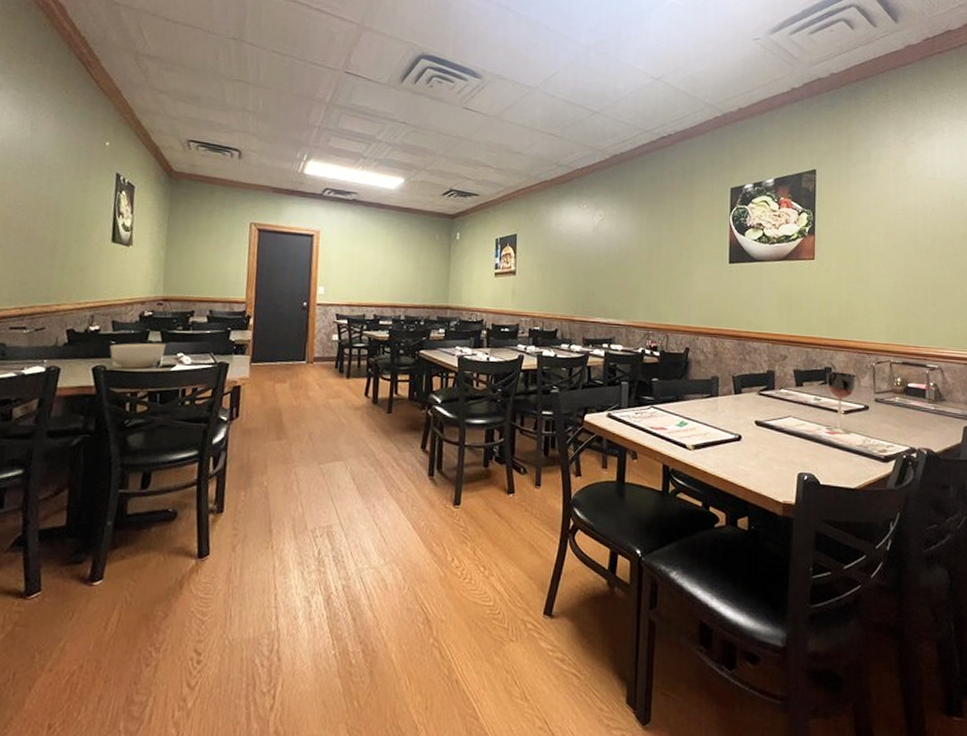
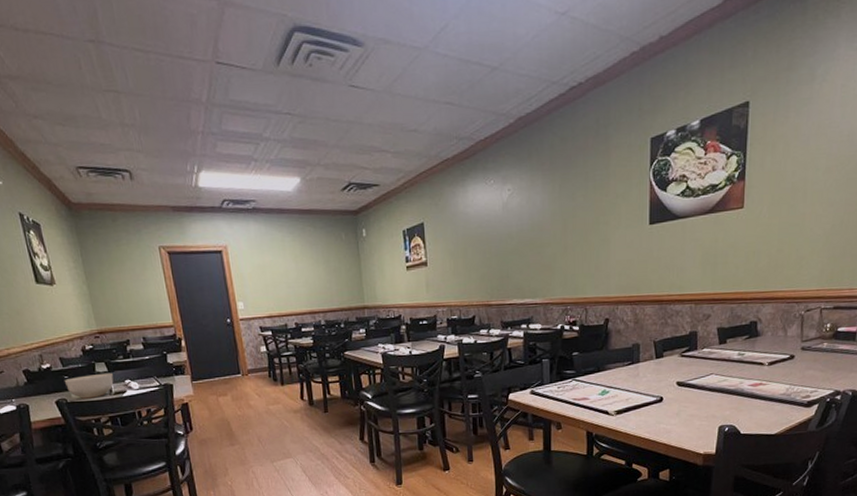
wineglass: present [825,371,857,435] -> none [748,324,784,385]

